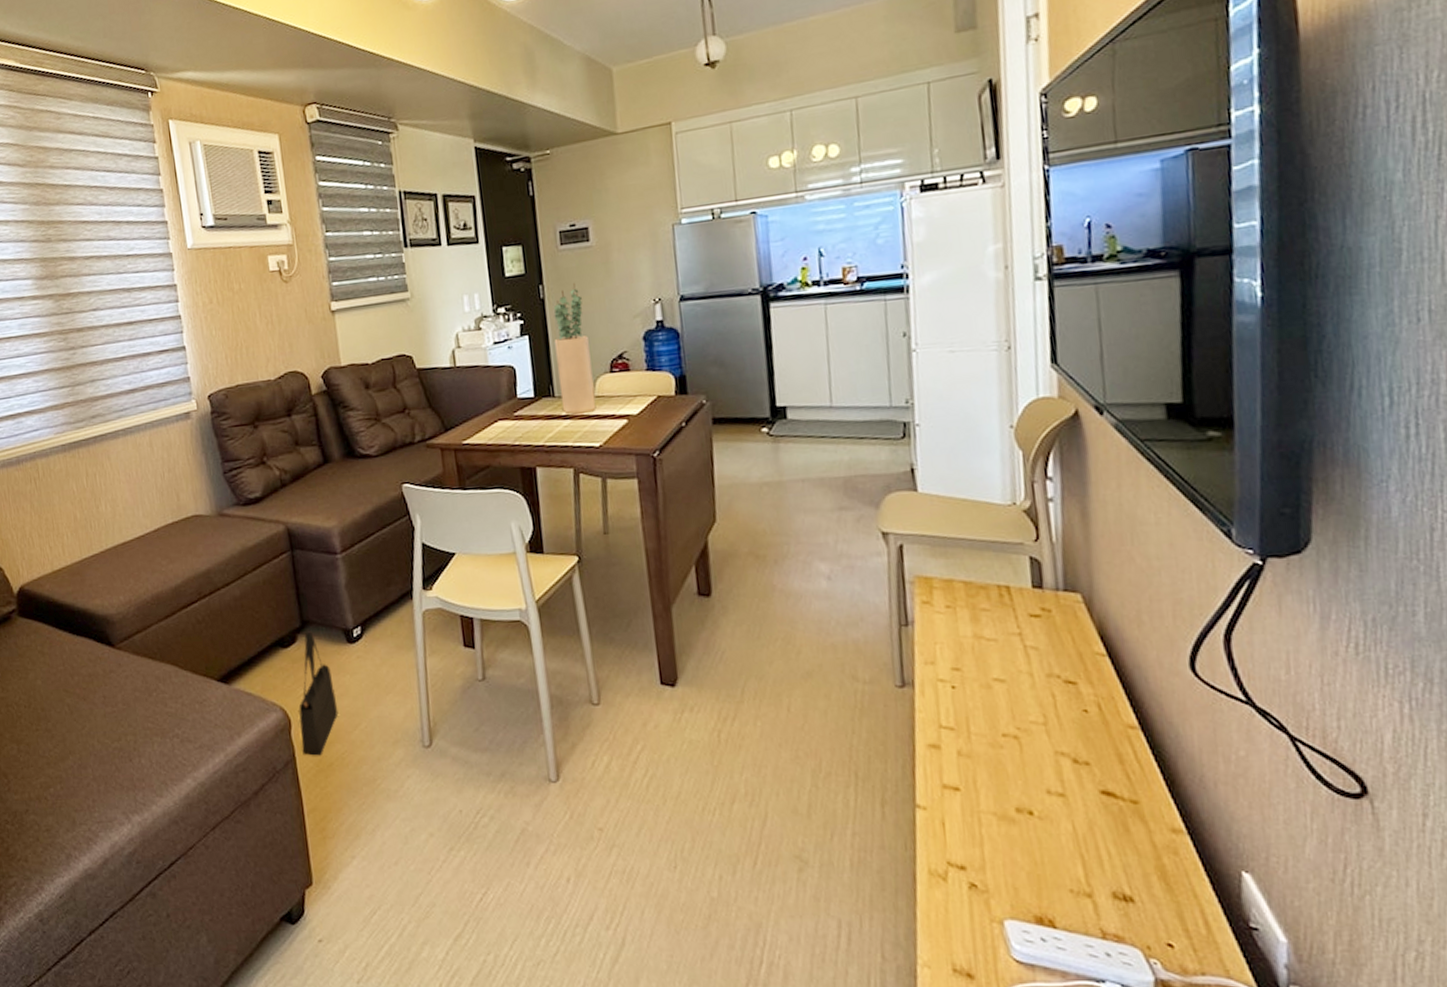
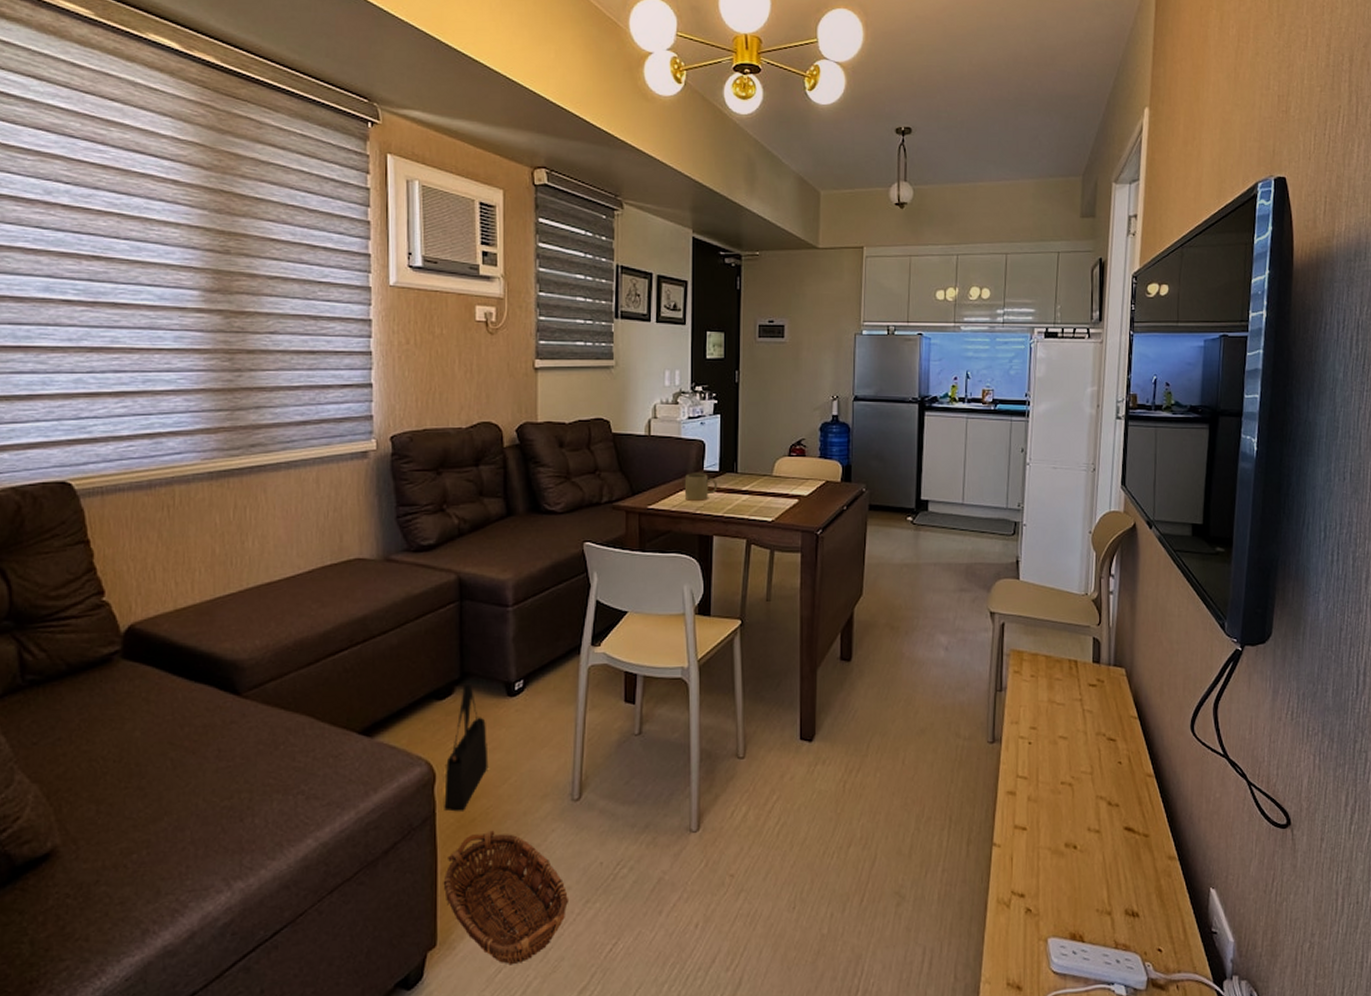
basket: none [311,775,433,908] -> present [443,830,570,965]
mug: none [497,400,535,433] -> present [684,473,718,502]
vase: present [553,283,597,415] -> none [743,373,773,490]

